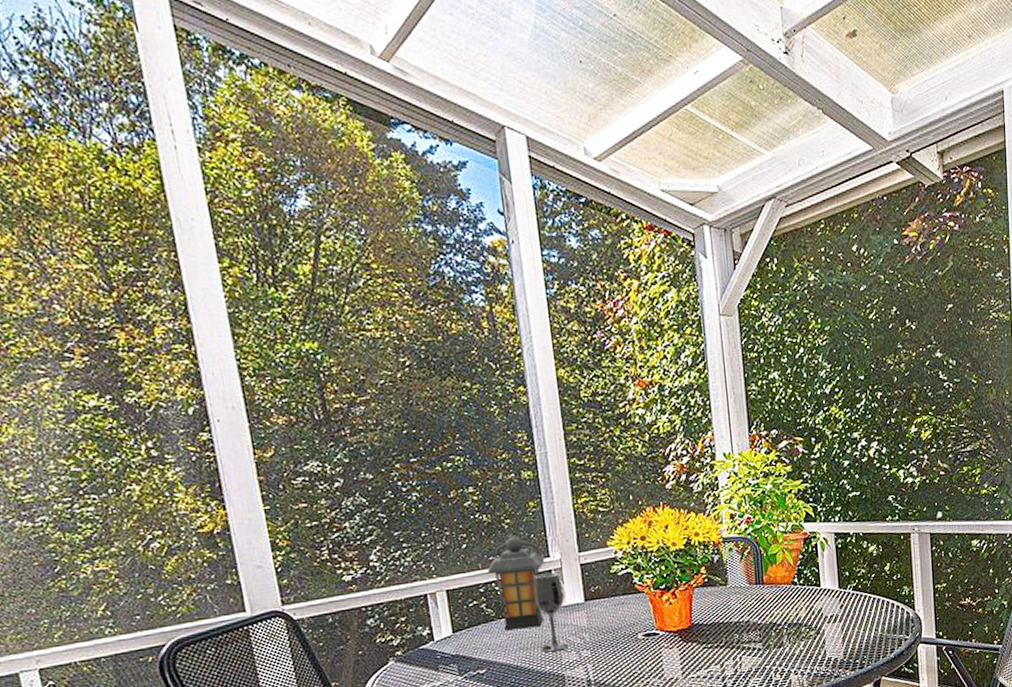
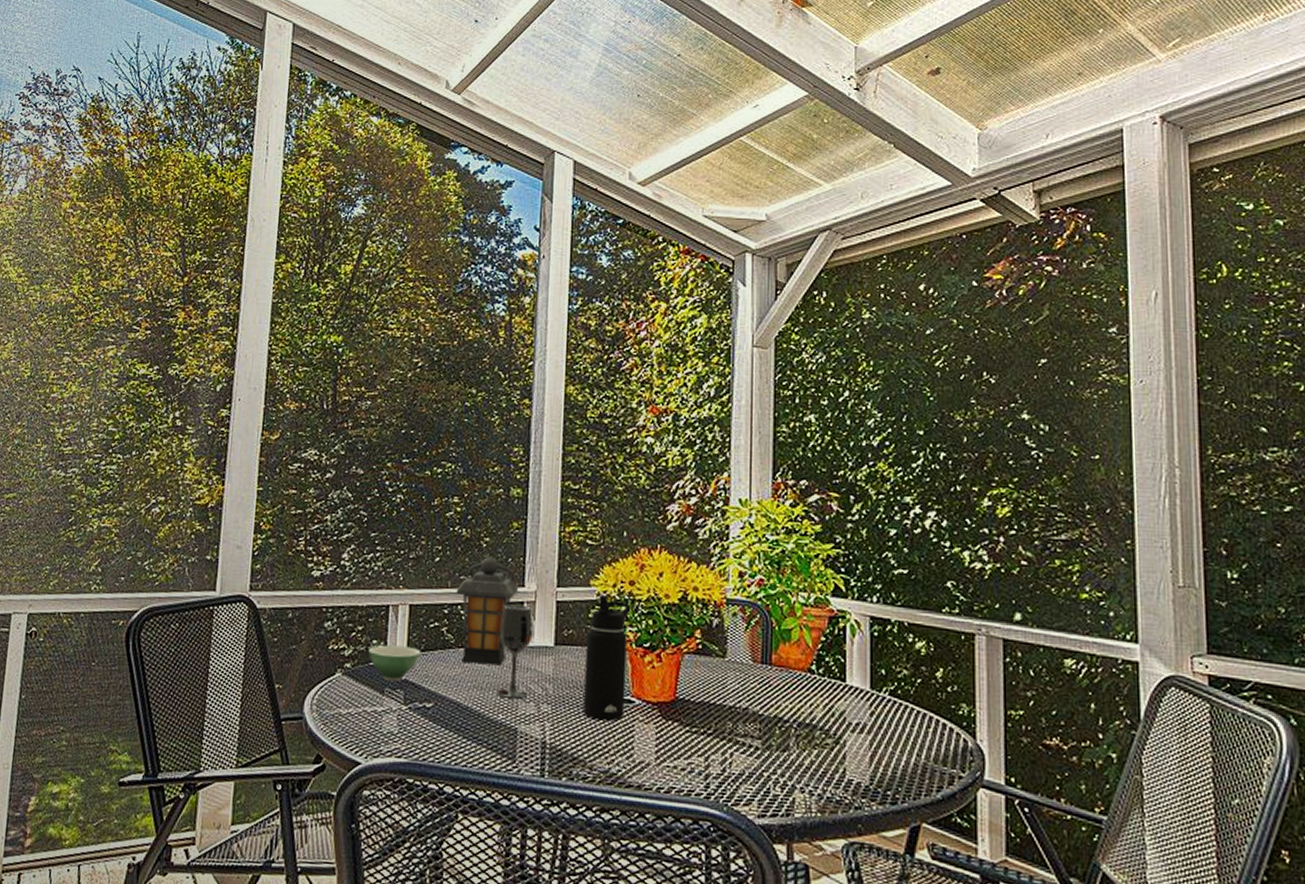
bowl: none [415,626,466,660] -> present [368,644,421,683]
water bottle: none [610,552,652,654] -> present [583,595,631,721]

